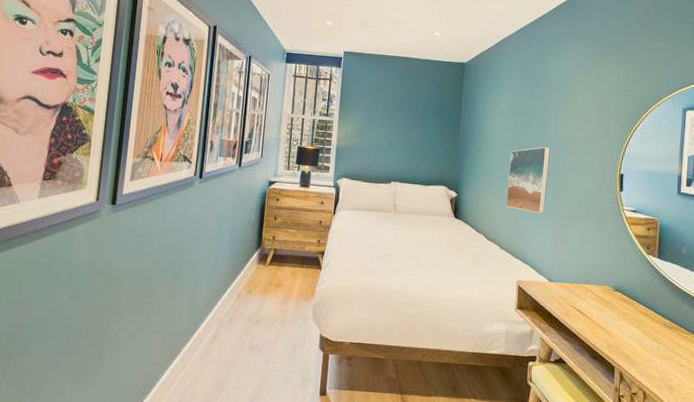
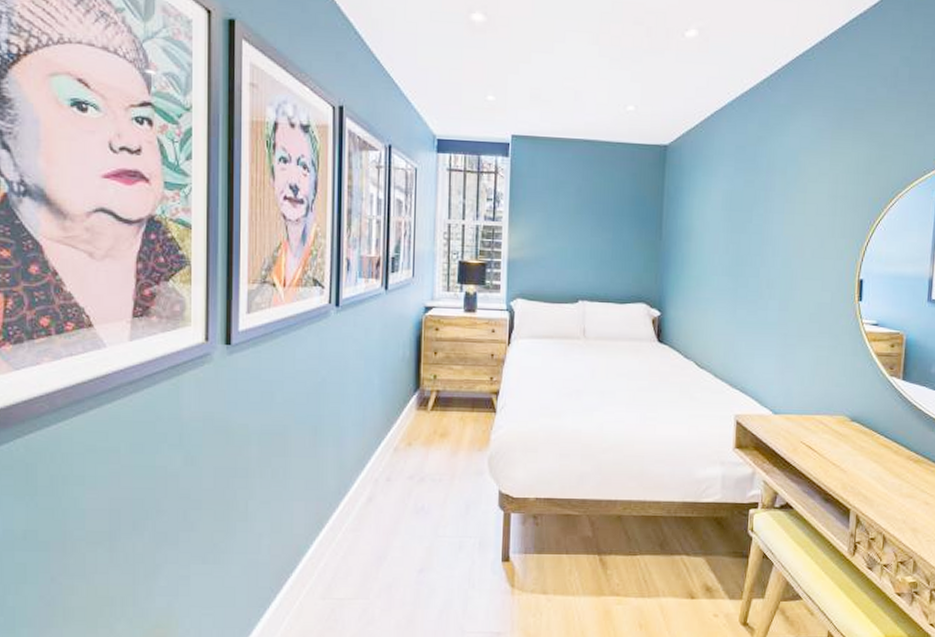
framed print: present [505,146,550,215] -> none [720,249,774,333]

